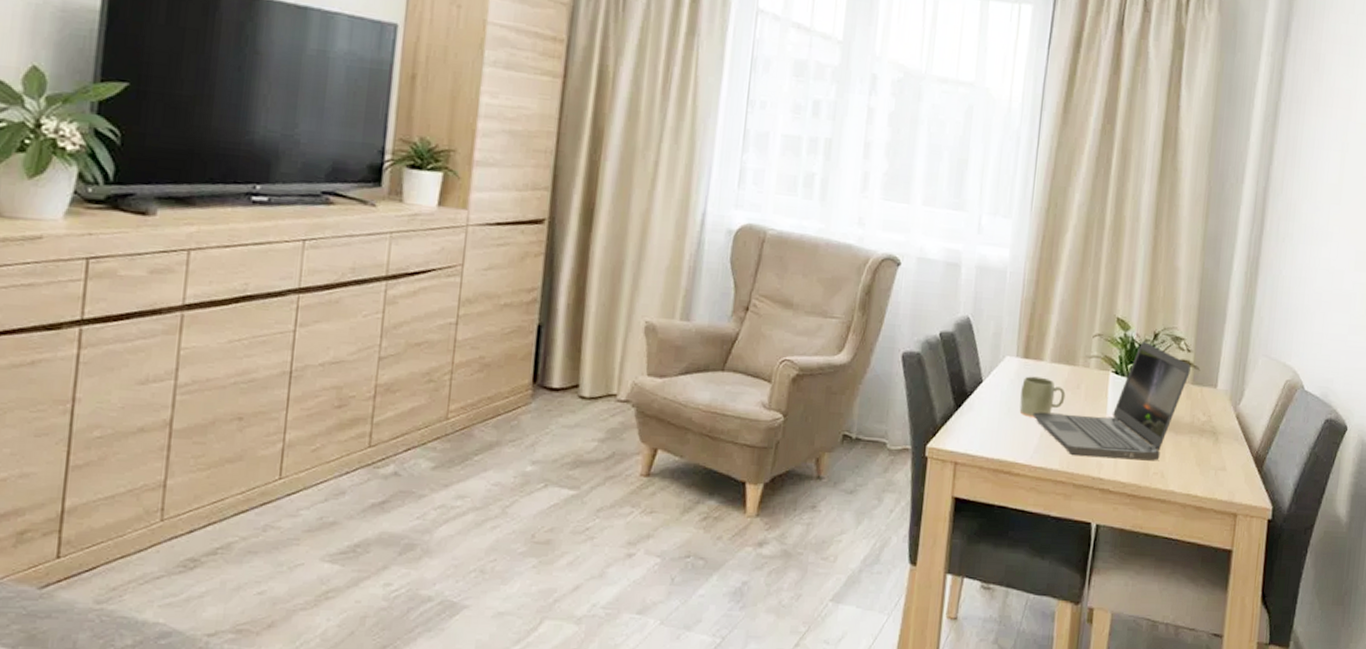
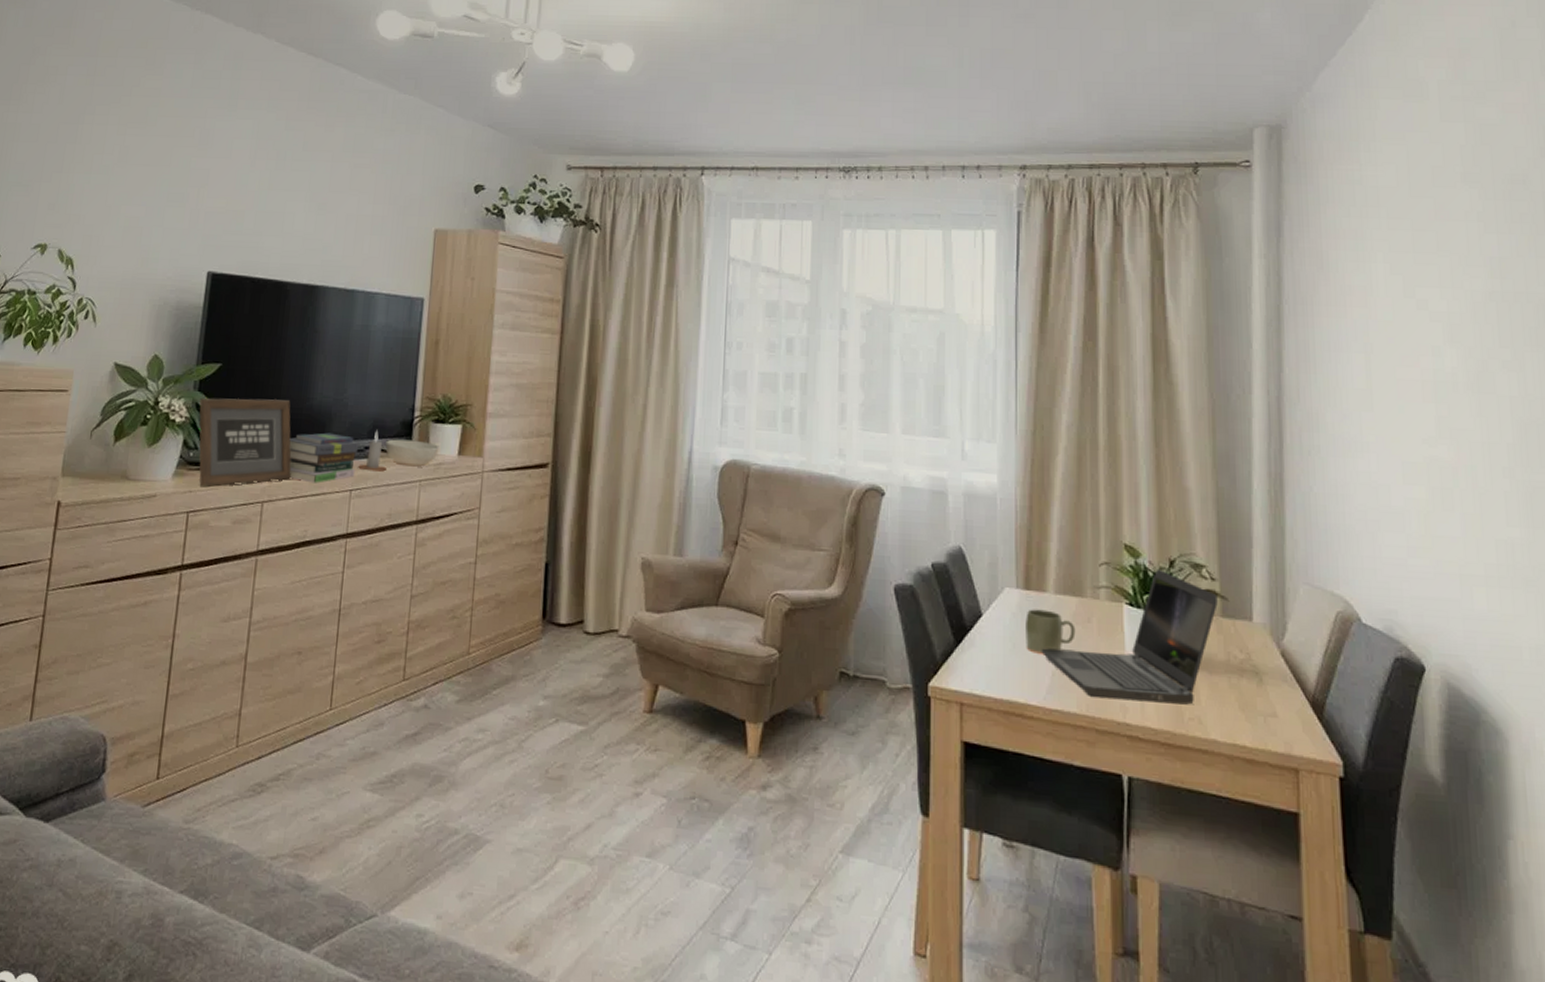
picture frame: none [99,123,227,229] -> present [199,398,292,486]
books: none [223,172,314,231] -> present [289,432,359,483]
candle: none [313,173,349,221] -> present [358,430,386,472]
bowl: none [348,184,415,218] -> present [385,439,439,467]

